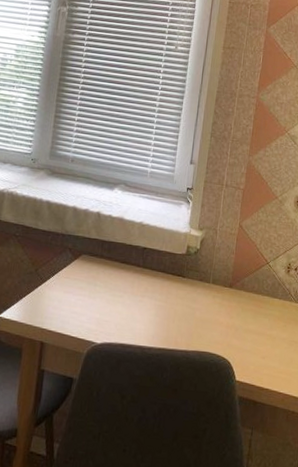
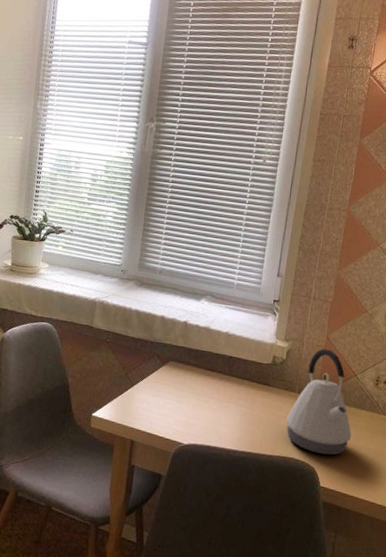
kettle: none [200,237,266,347] -> present [285,349,352,455]

